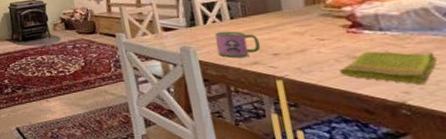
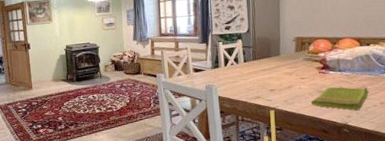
mug: present [214,31,261,58] -> none [231,72,263,93]

